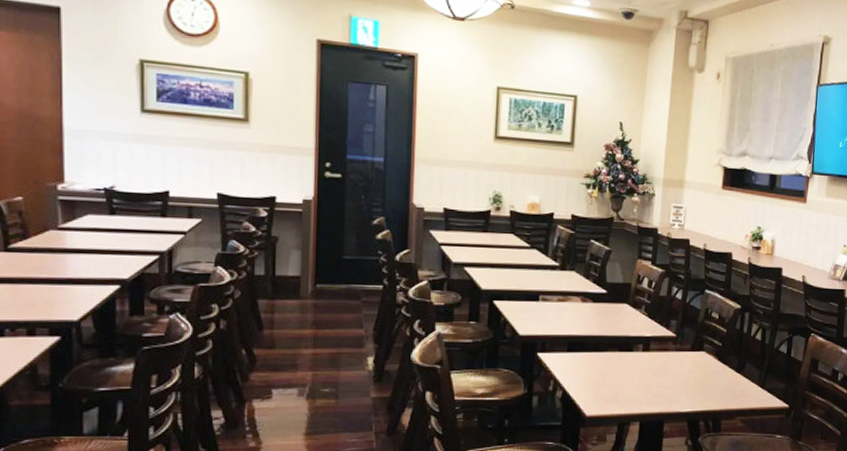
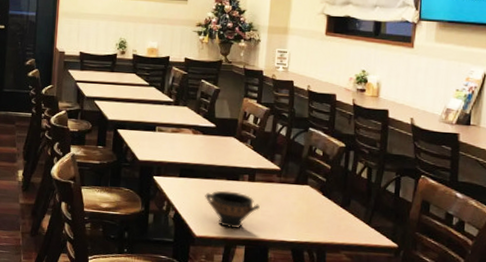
bowl: none [596,363,655,405] -> present [205,190,260,228]

